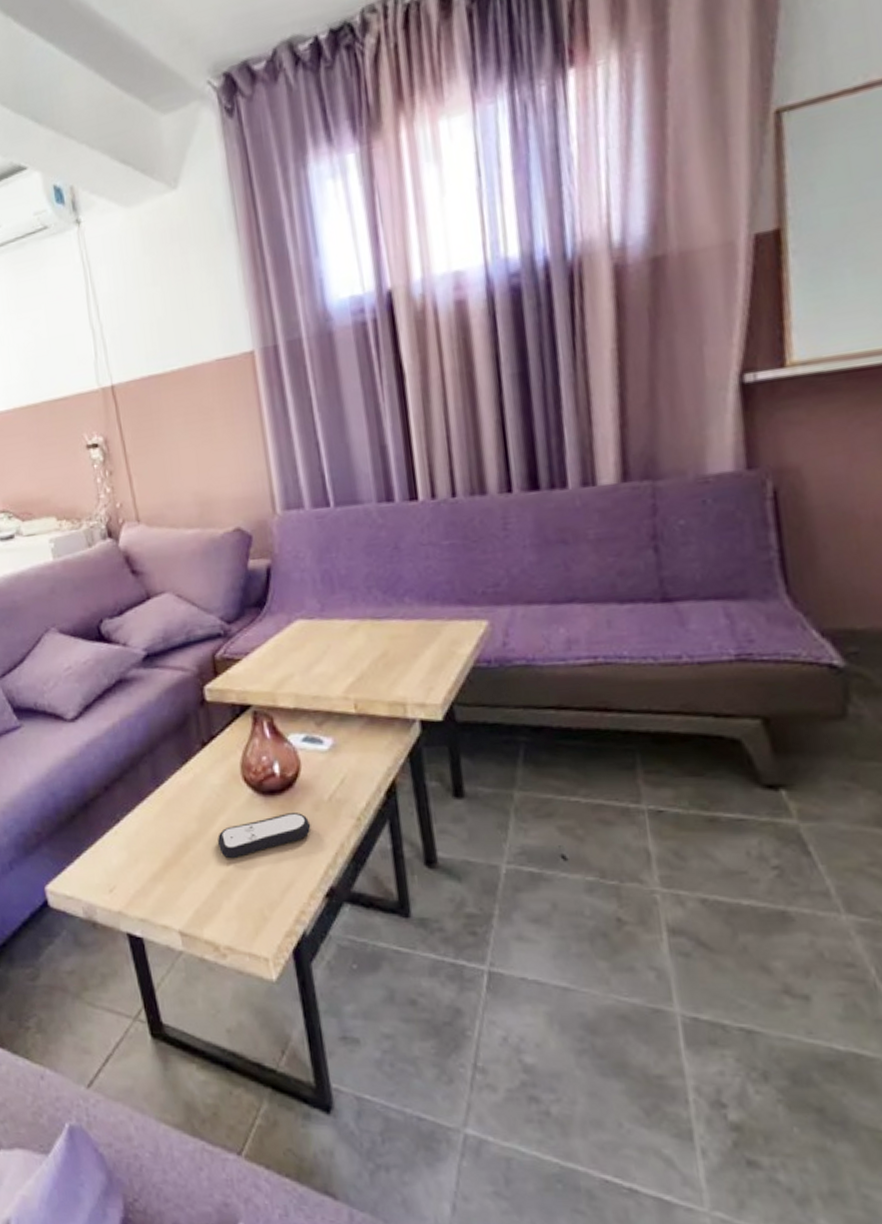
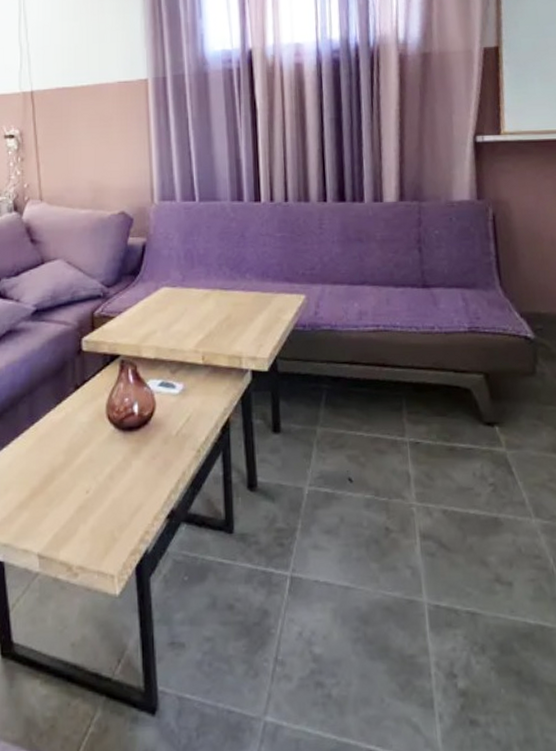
remote control: present [217,813,311,859] -> none [81,446,160,487]

